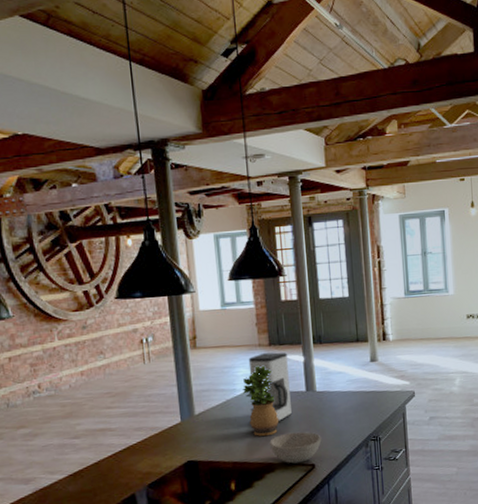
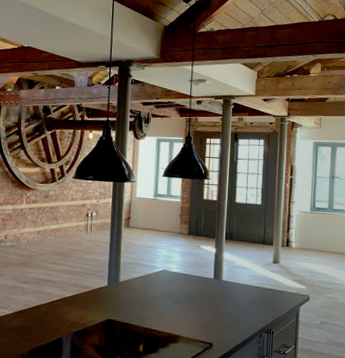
potted plant: present [243,364,280,436] -> none [161,249,189,311]
coffee maker: present [248,352,292,421] -> none [164,240,203,300]
bowl: present [269,432,322,464] -> none [177,311,222,340]

